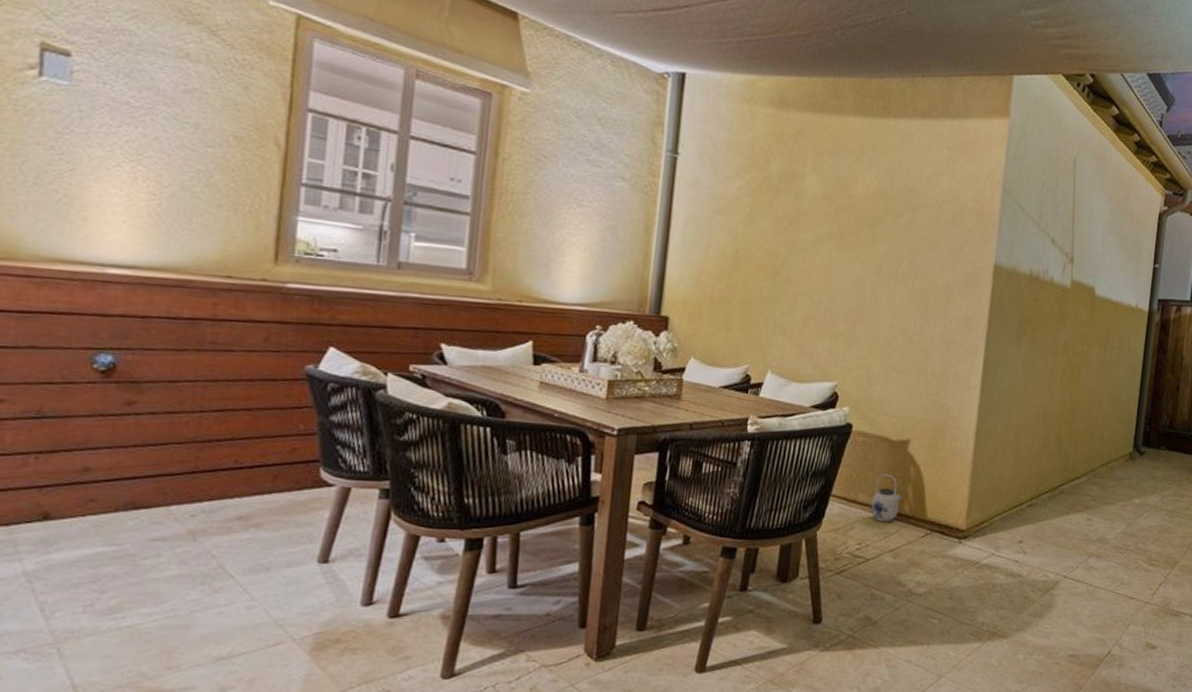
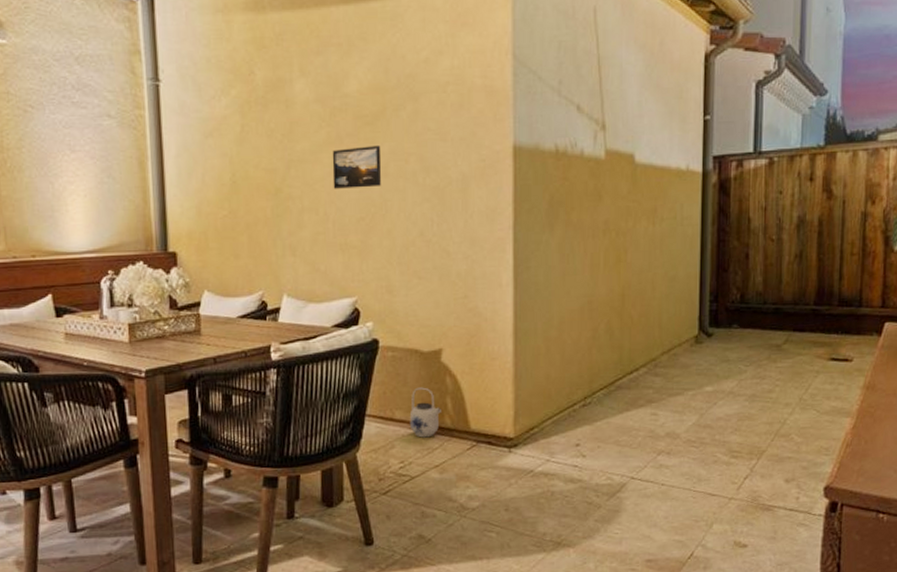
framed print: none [829,243,878,283] -> present [332,144,382,189]

